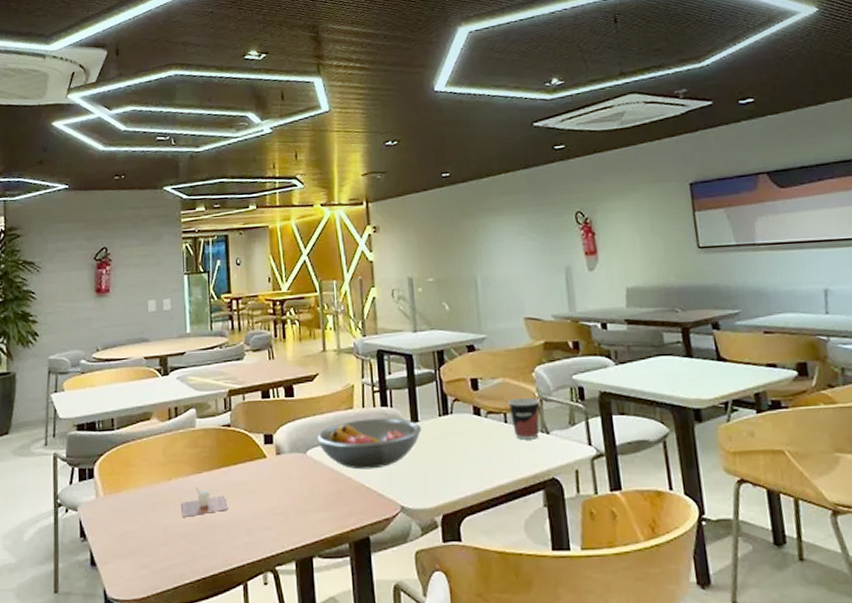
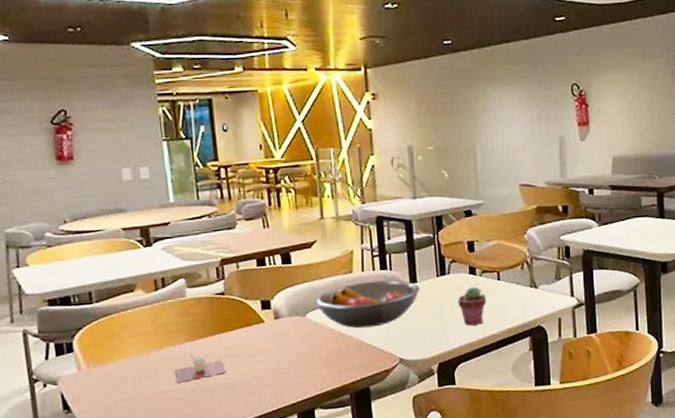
potted succulent: none [462,429,493,474] -> present [457,286,486,326]
cup: present [508,397,540,440] -> none [501,257,530,295]

